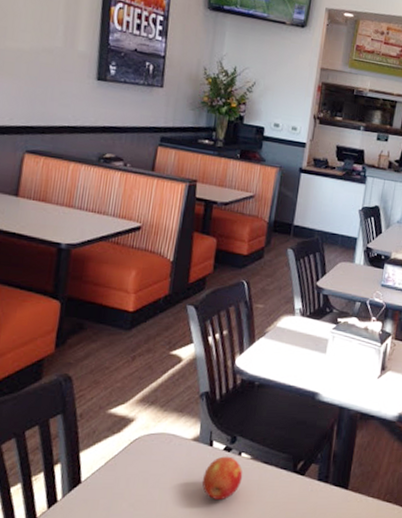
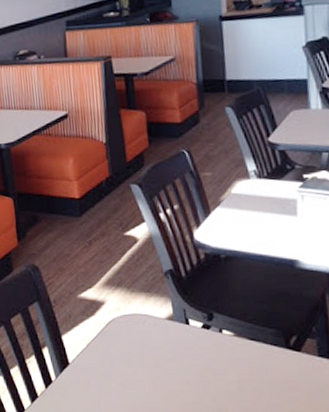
apple: present [202,456,243,499] -> none [186,334,230,378]

